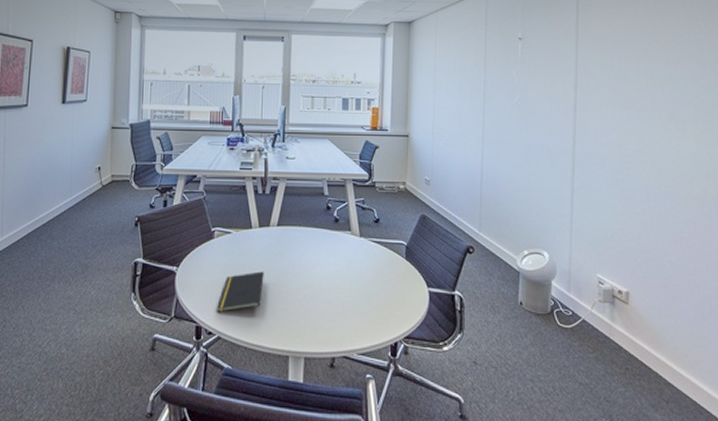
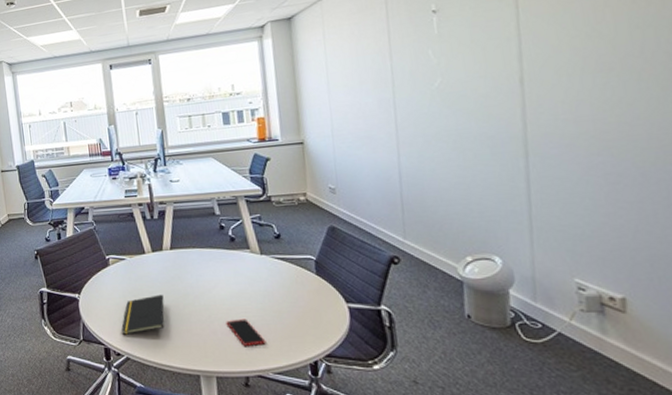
smartphone: none [320,299,355,326] -> present [226,318,266,346]

